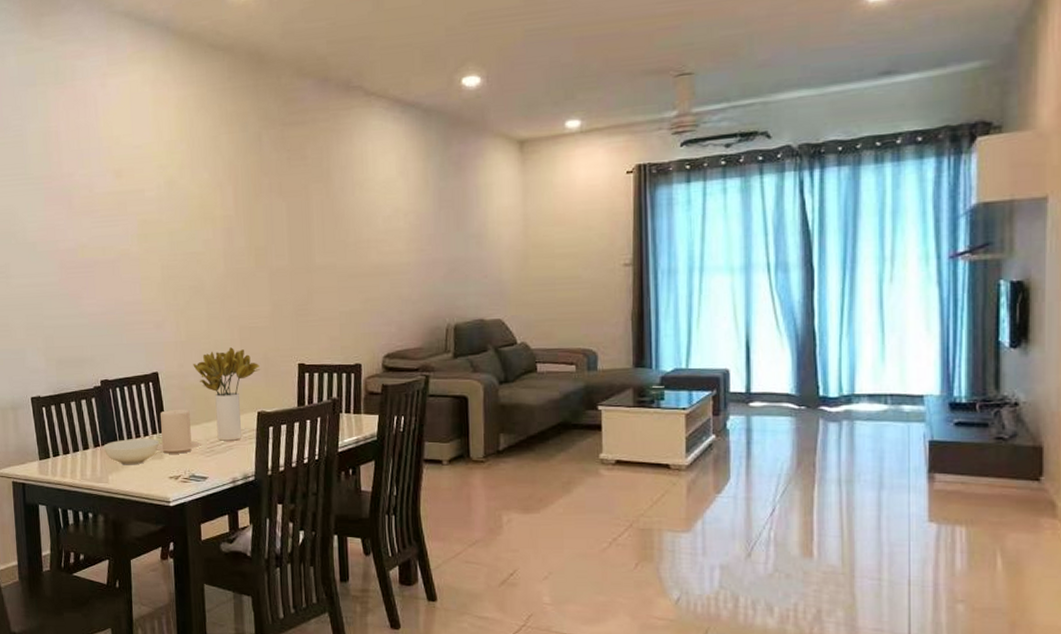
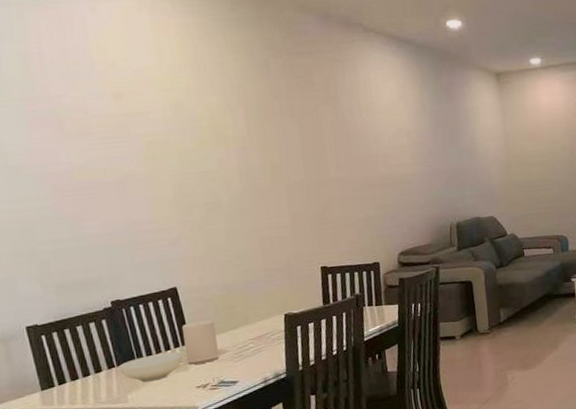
flower bouquet: present [193,347,260,441] -> none [214,257,284,345]

